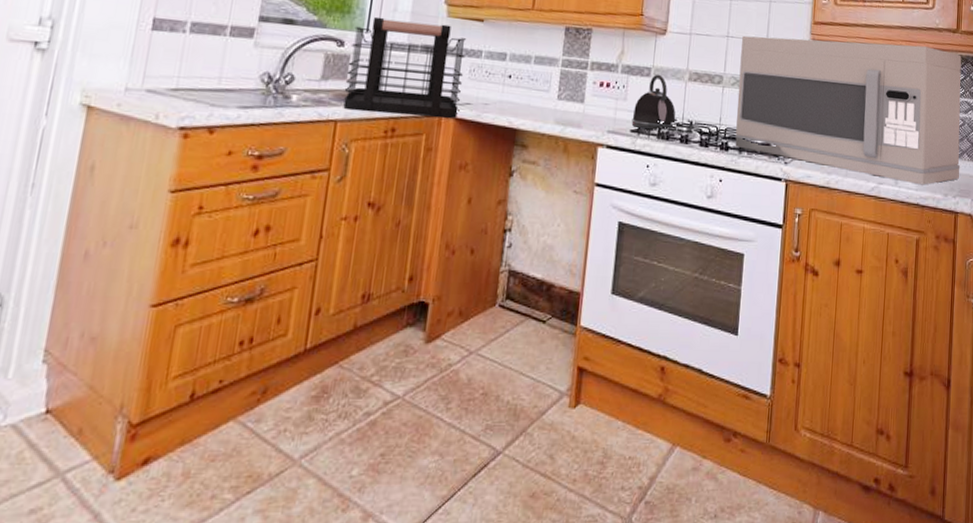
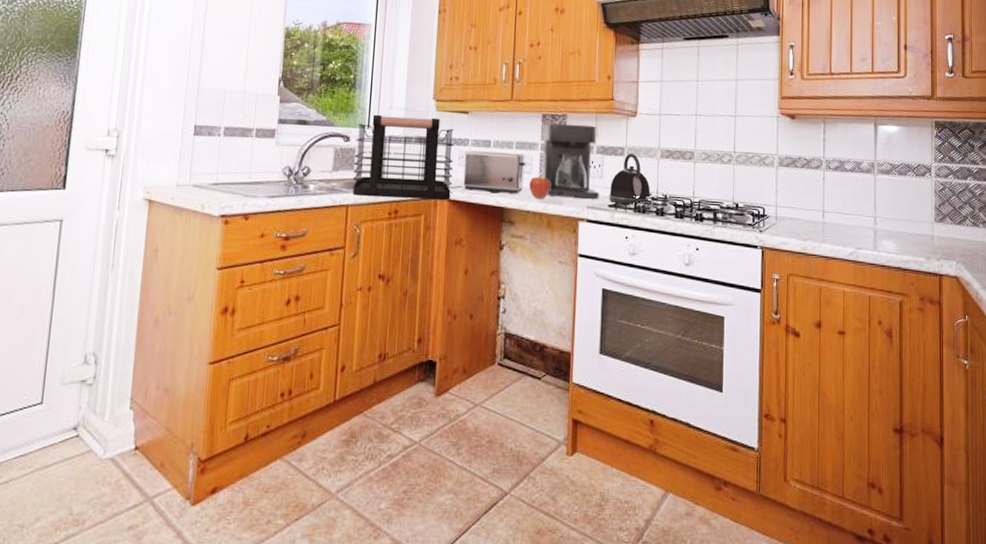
toaster: none [472,63,544,115] -> present [463,150,526,195]
fruit: none [545,94,570,122] -> present [529,175,551,200]
coffee maker: none [560,37,624,124] -> present [542,123,599,200]
microwave: present [735,35,961,185] -> none [709,113,943,249]

